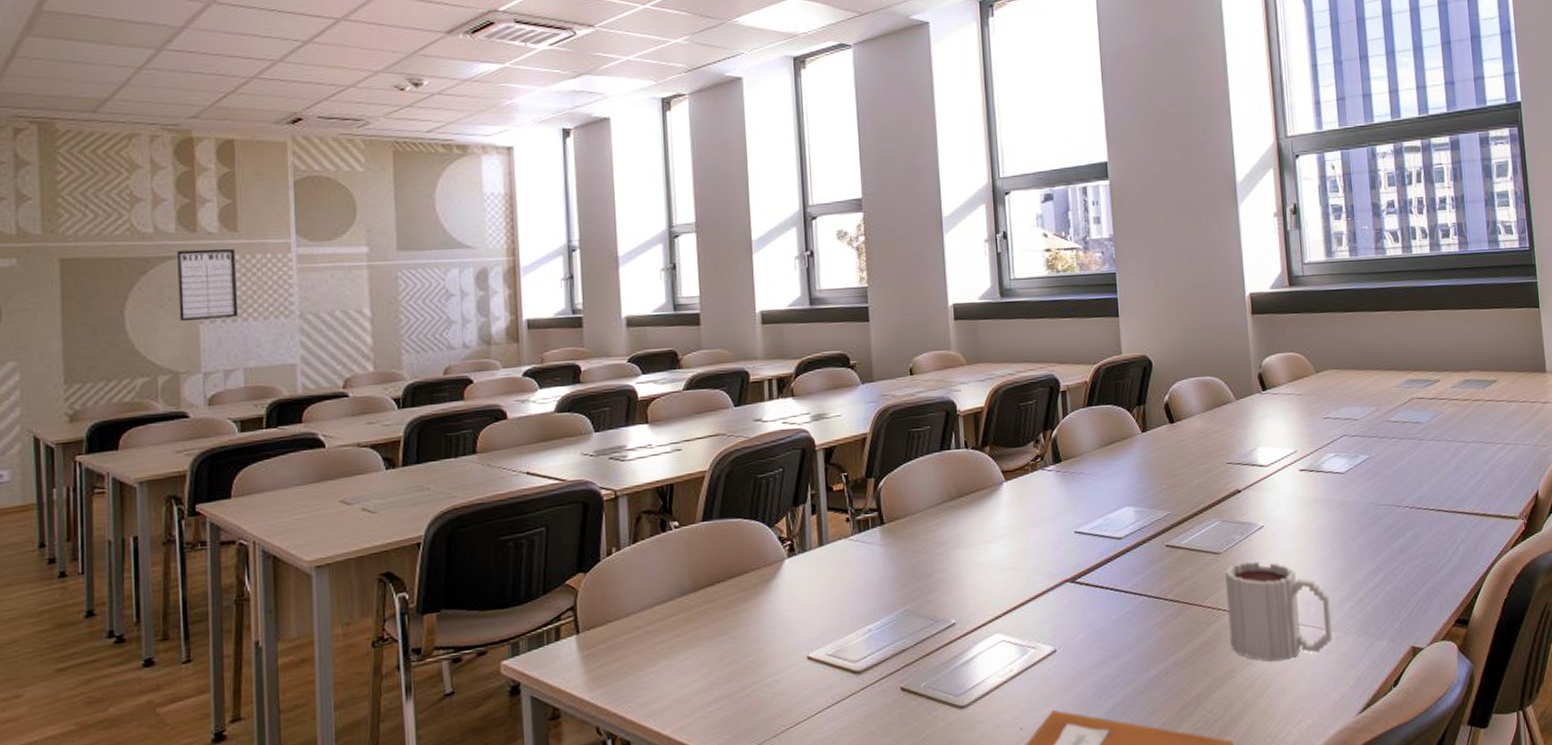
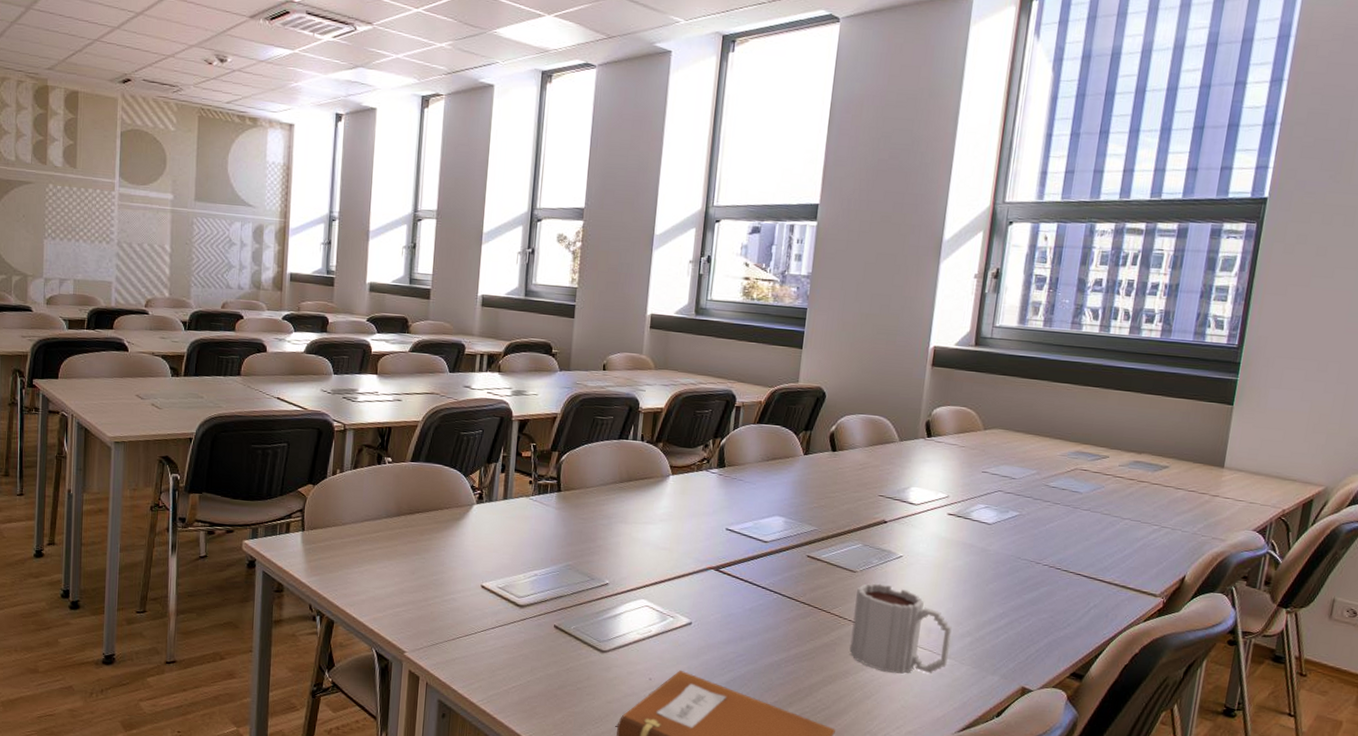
writing board: present [176,248,239,321] -> none [30,178,73,238]

